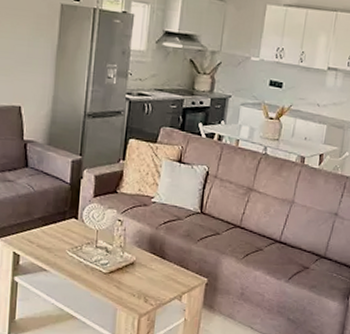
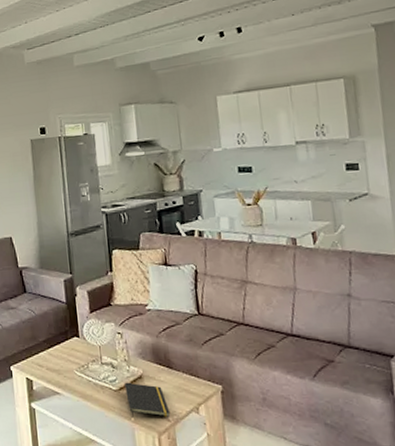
notepad: none [115,266,155,302] -> present [124,382,171,418]

